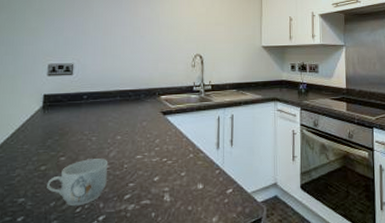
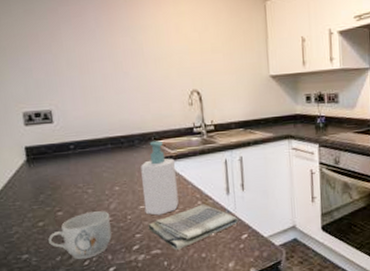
soap bottle: none [141,96,173,166] -> present [141,140,179,216]
dish towel: none [141,157,225,202] -> present [148,204,239,250]

